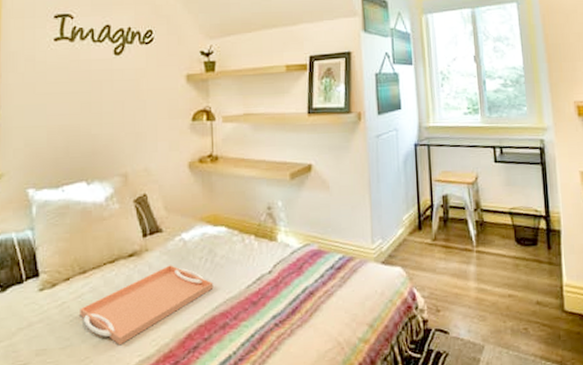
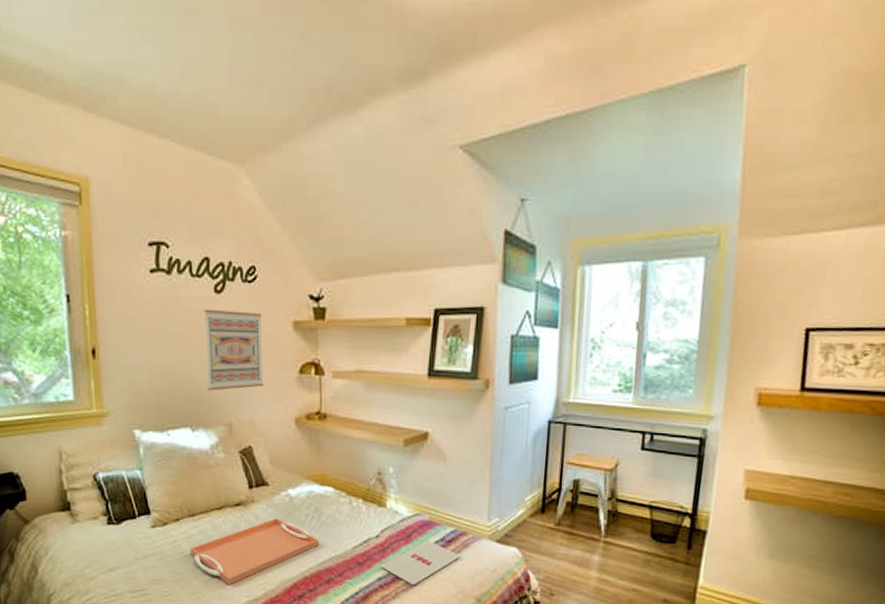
wall art: none [104,69,159,144] -> present [204,309,264,391]
magazine: none [275,271,350,320] -> present [381,541,460,586]

